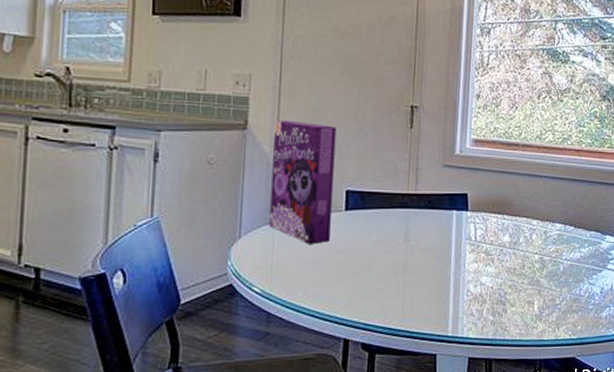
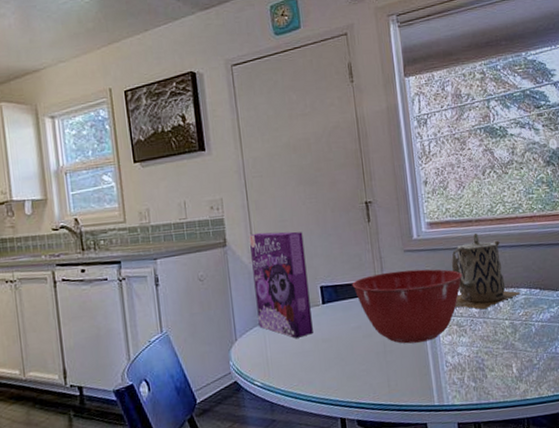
mixing bowl: none [381,186,499,266] -> present [352,269,462,344]
teapot: none [487,158,555,240] -> present [451,232,521,310]

